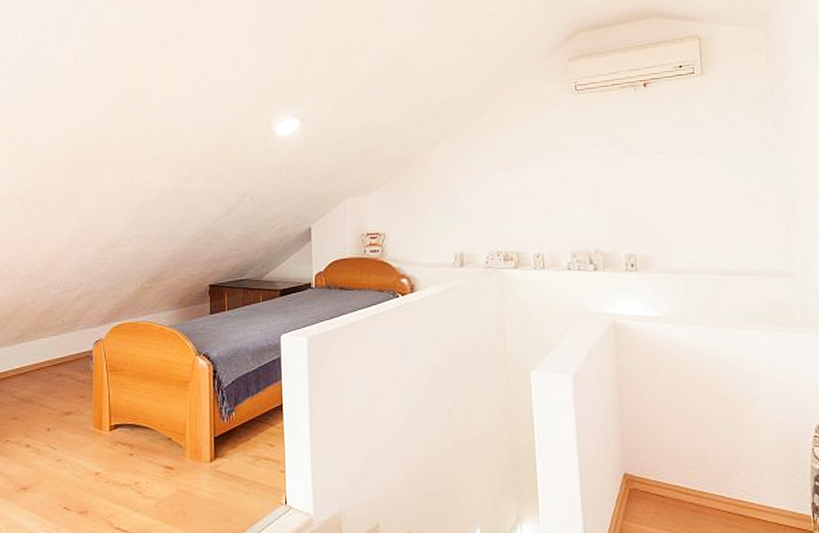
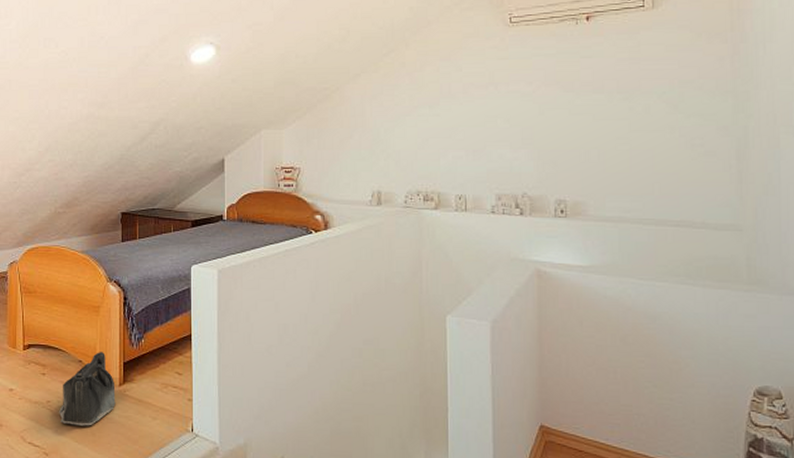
saddlebag: none [148,428,207,506] -> present [59,352,116,426]

